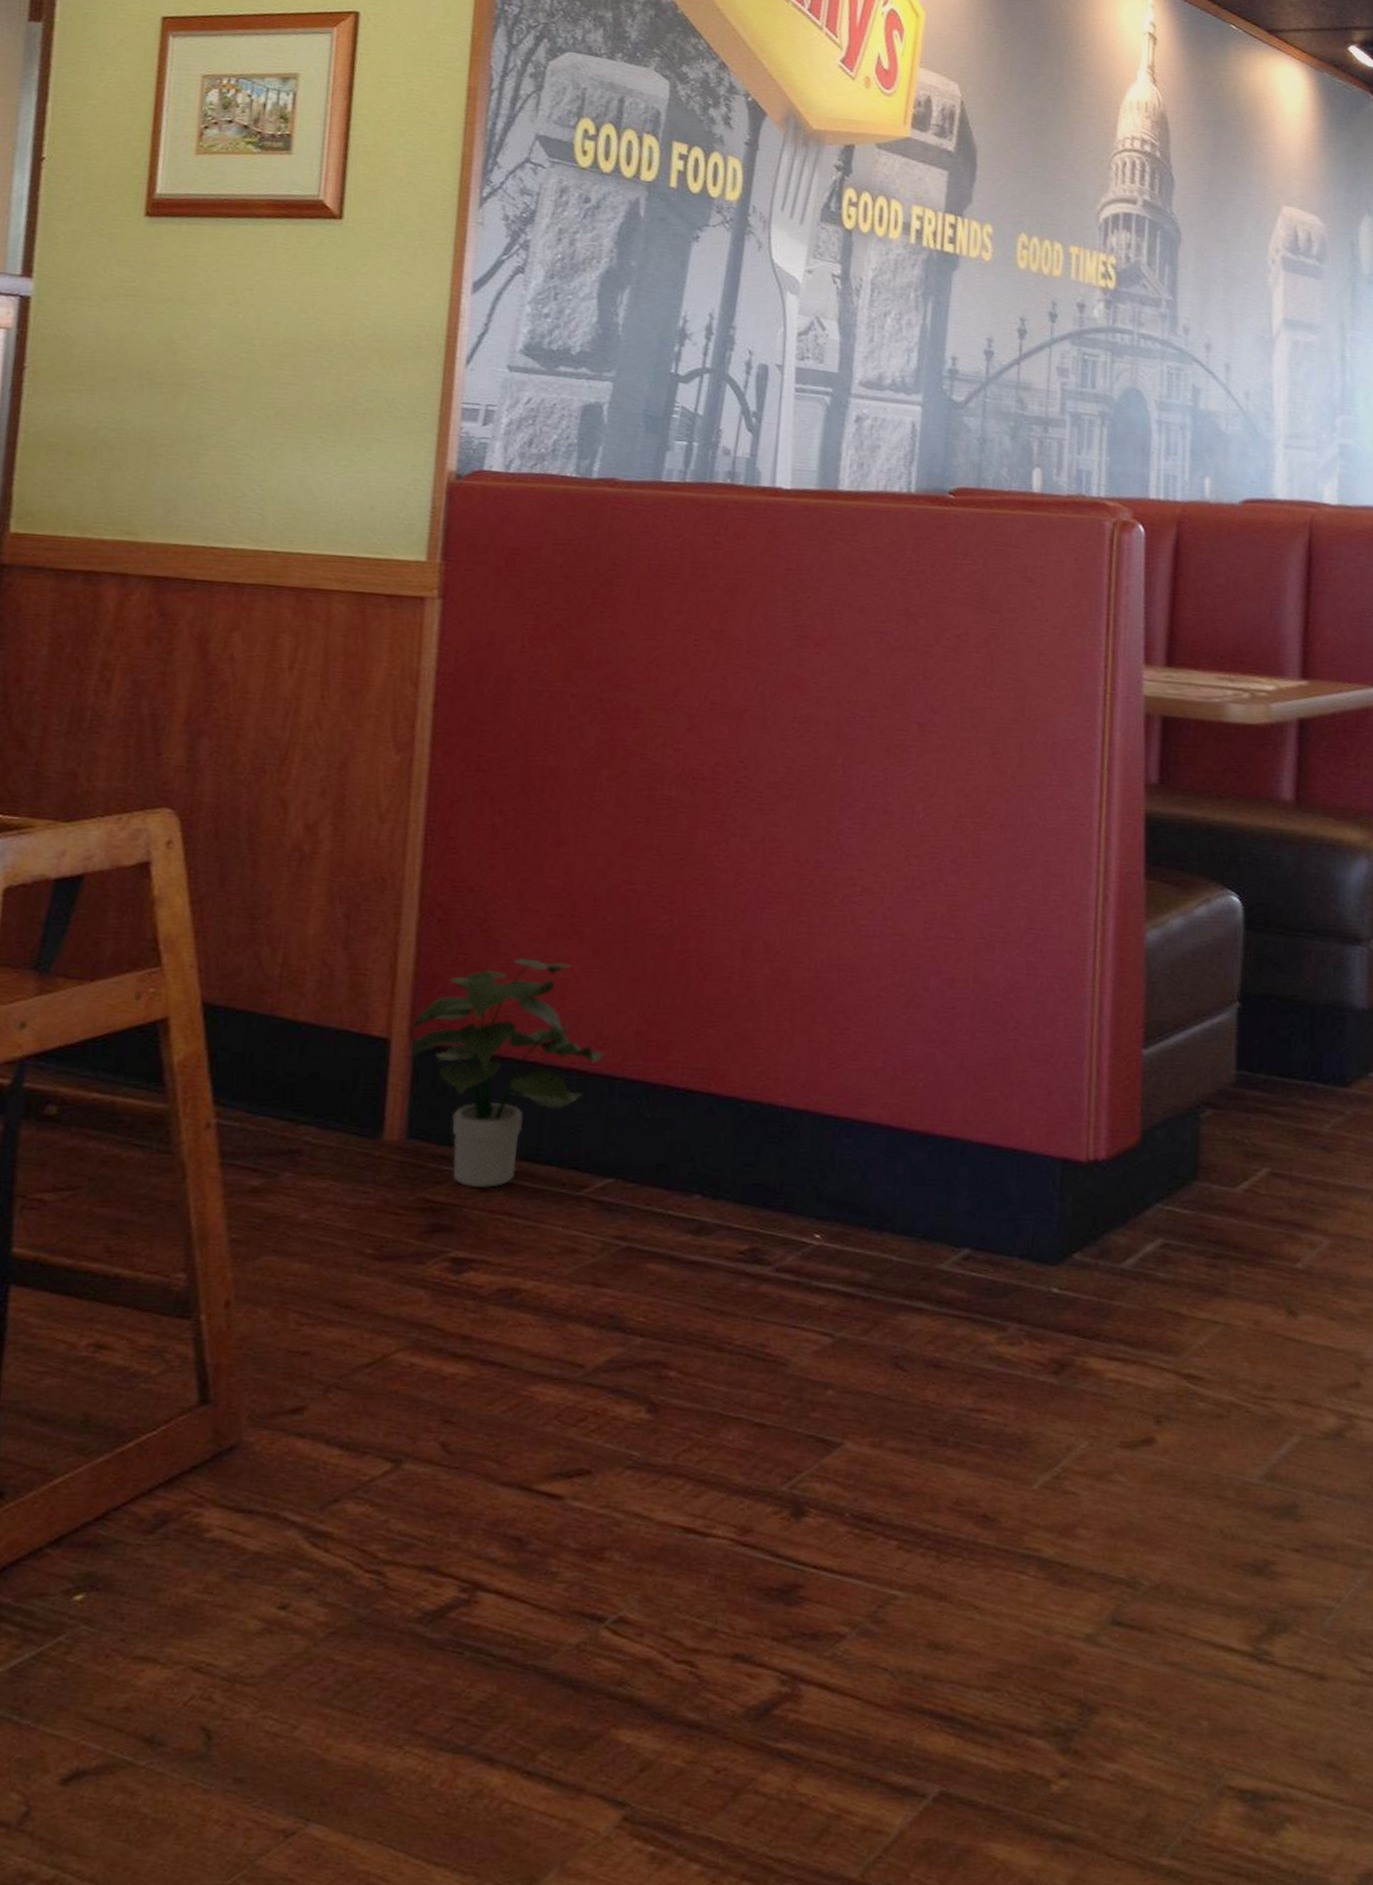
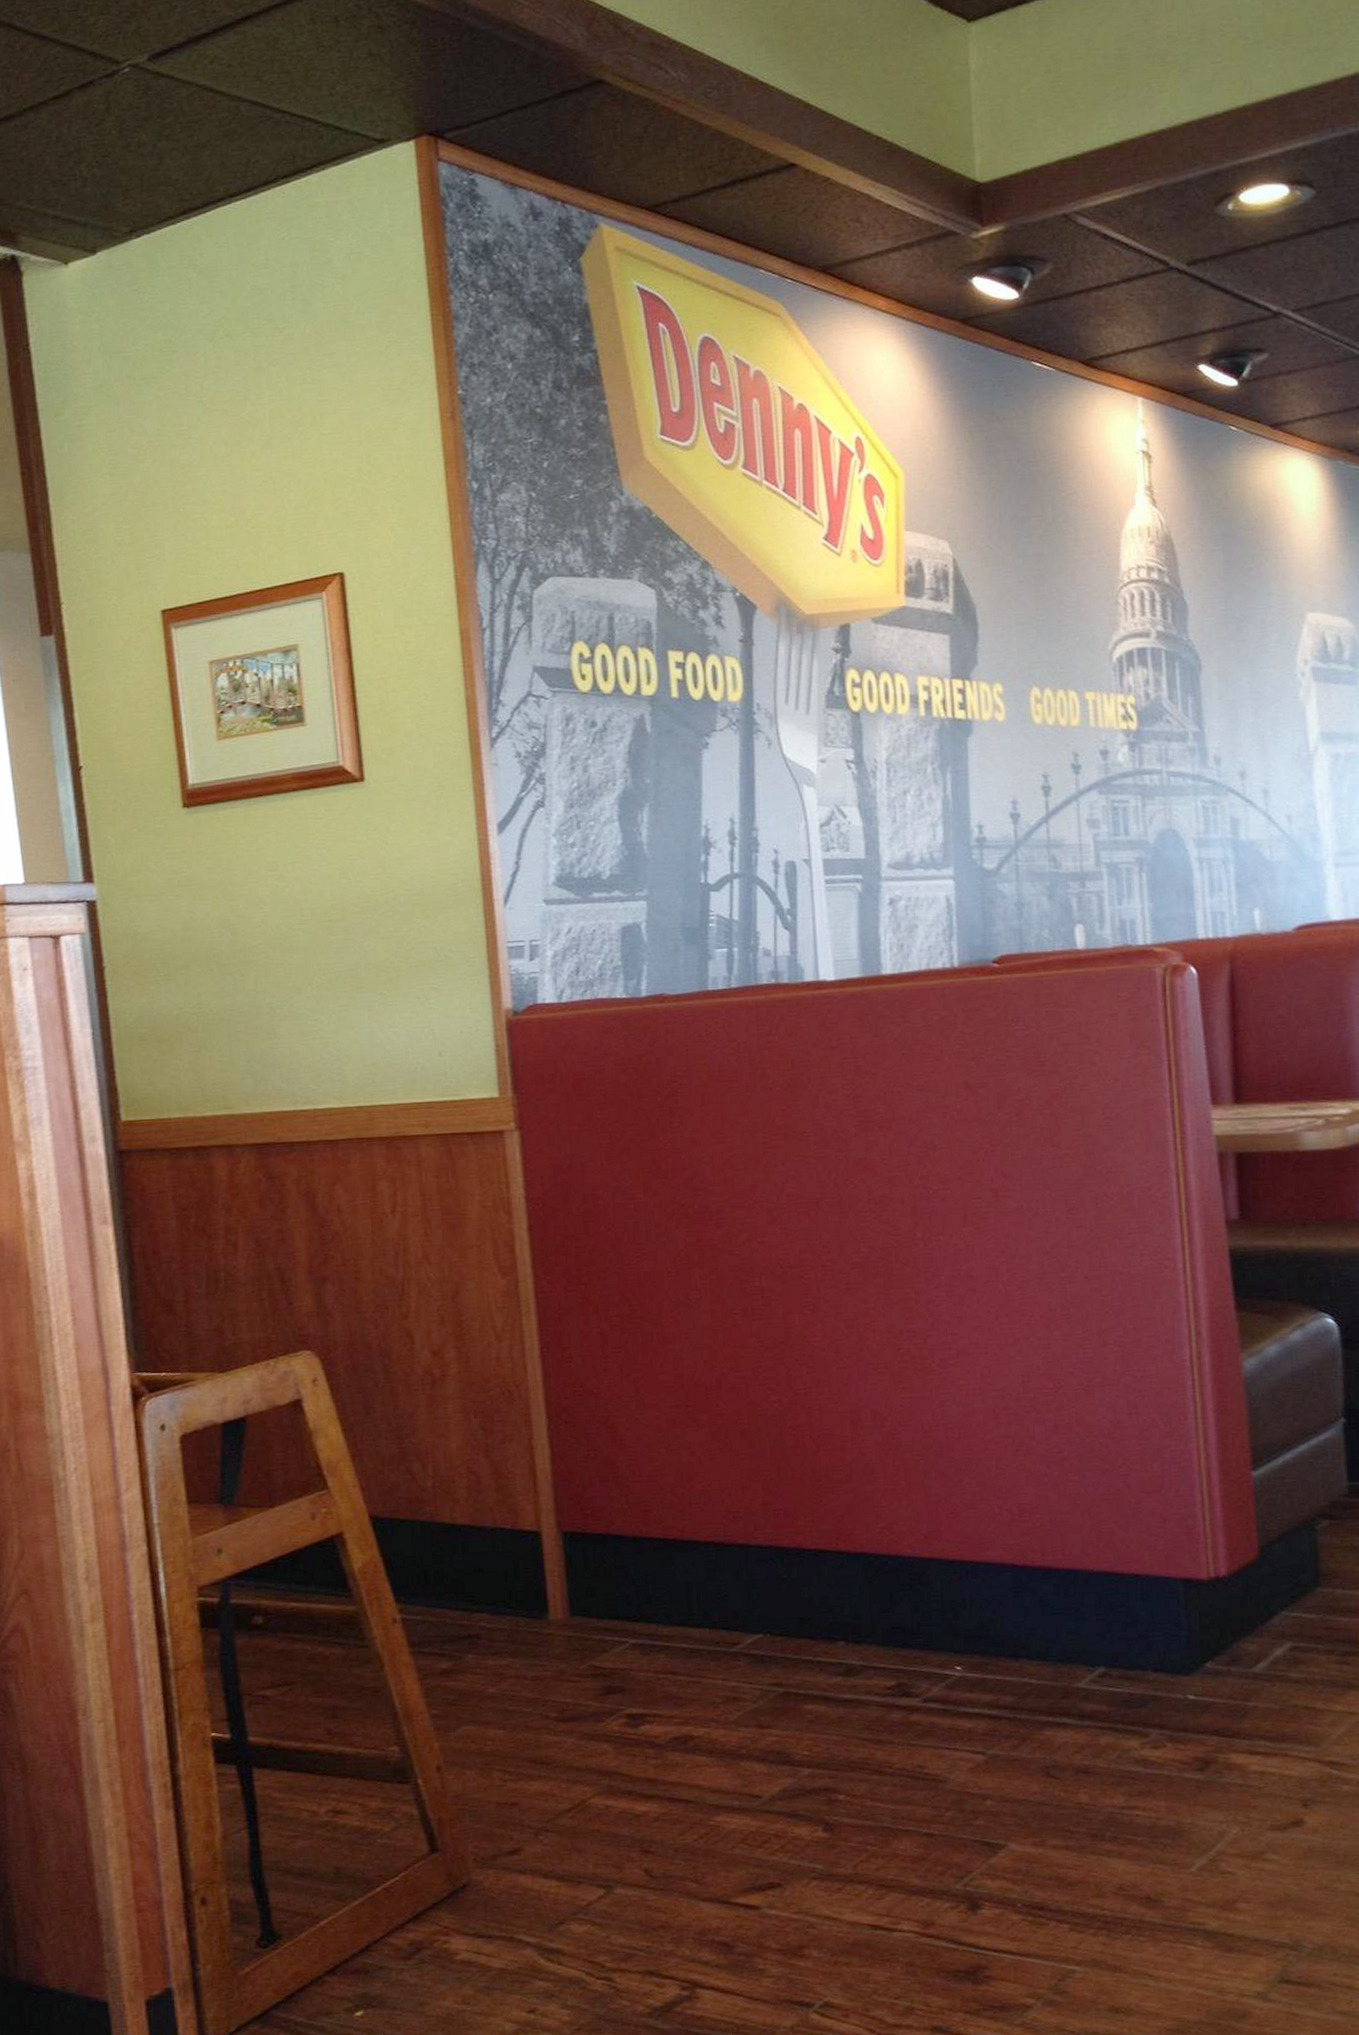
potted plant: present [407,958,606,1188] -> none [556,1448,738,1653]

